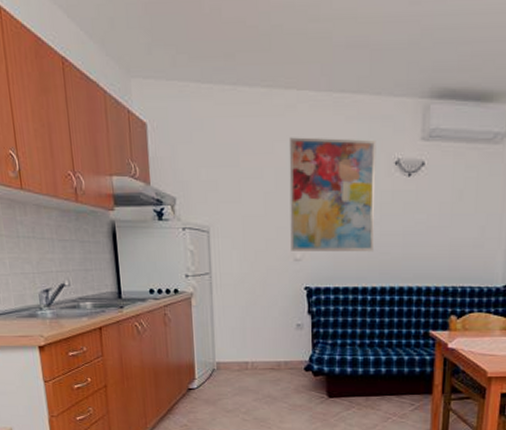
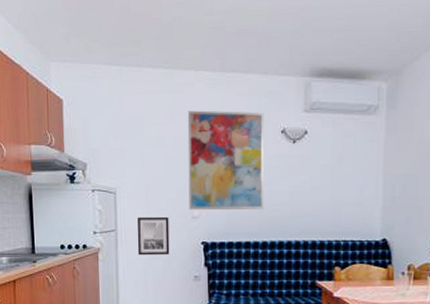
wall art: none [233,258,270,302] -> present [137,216,170,256]

